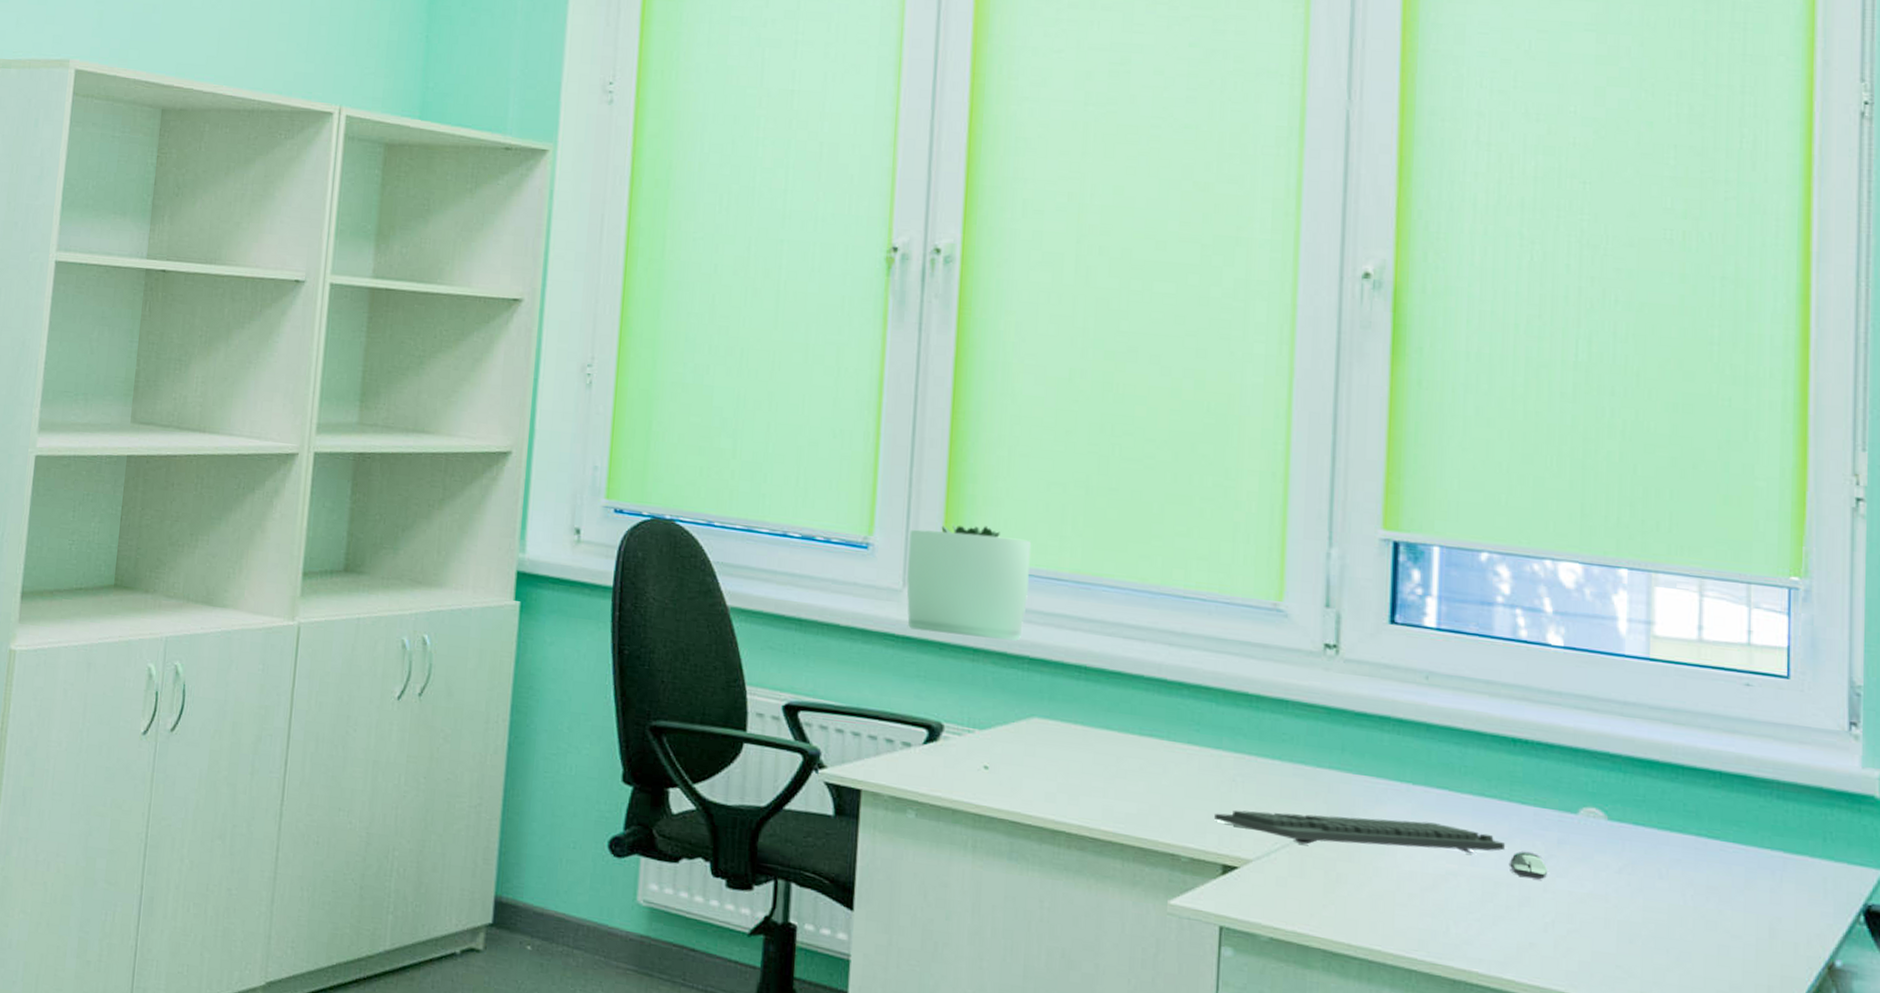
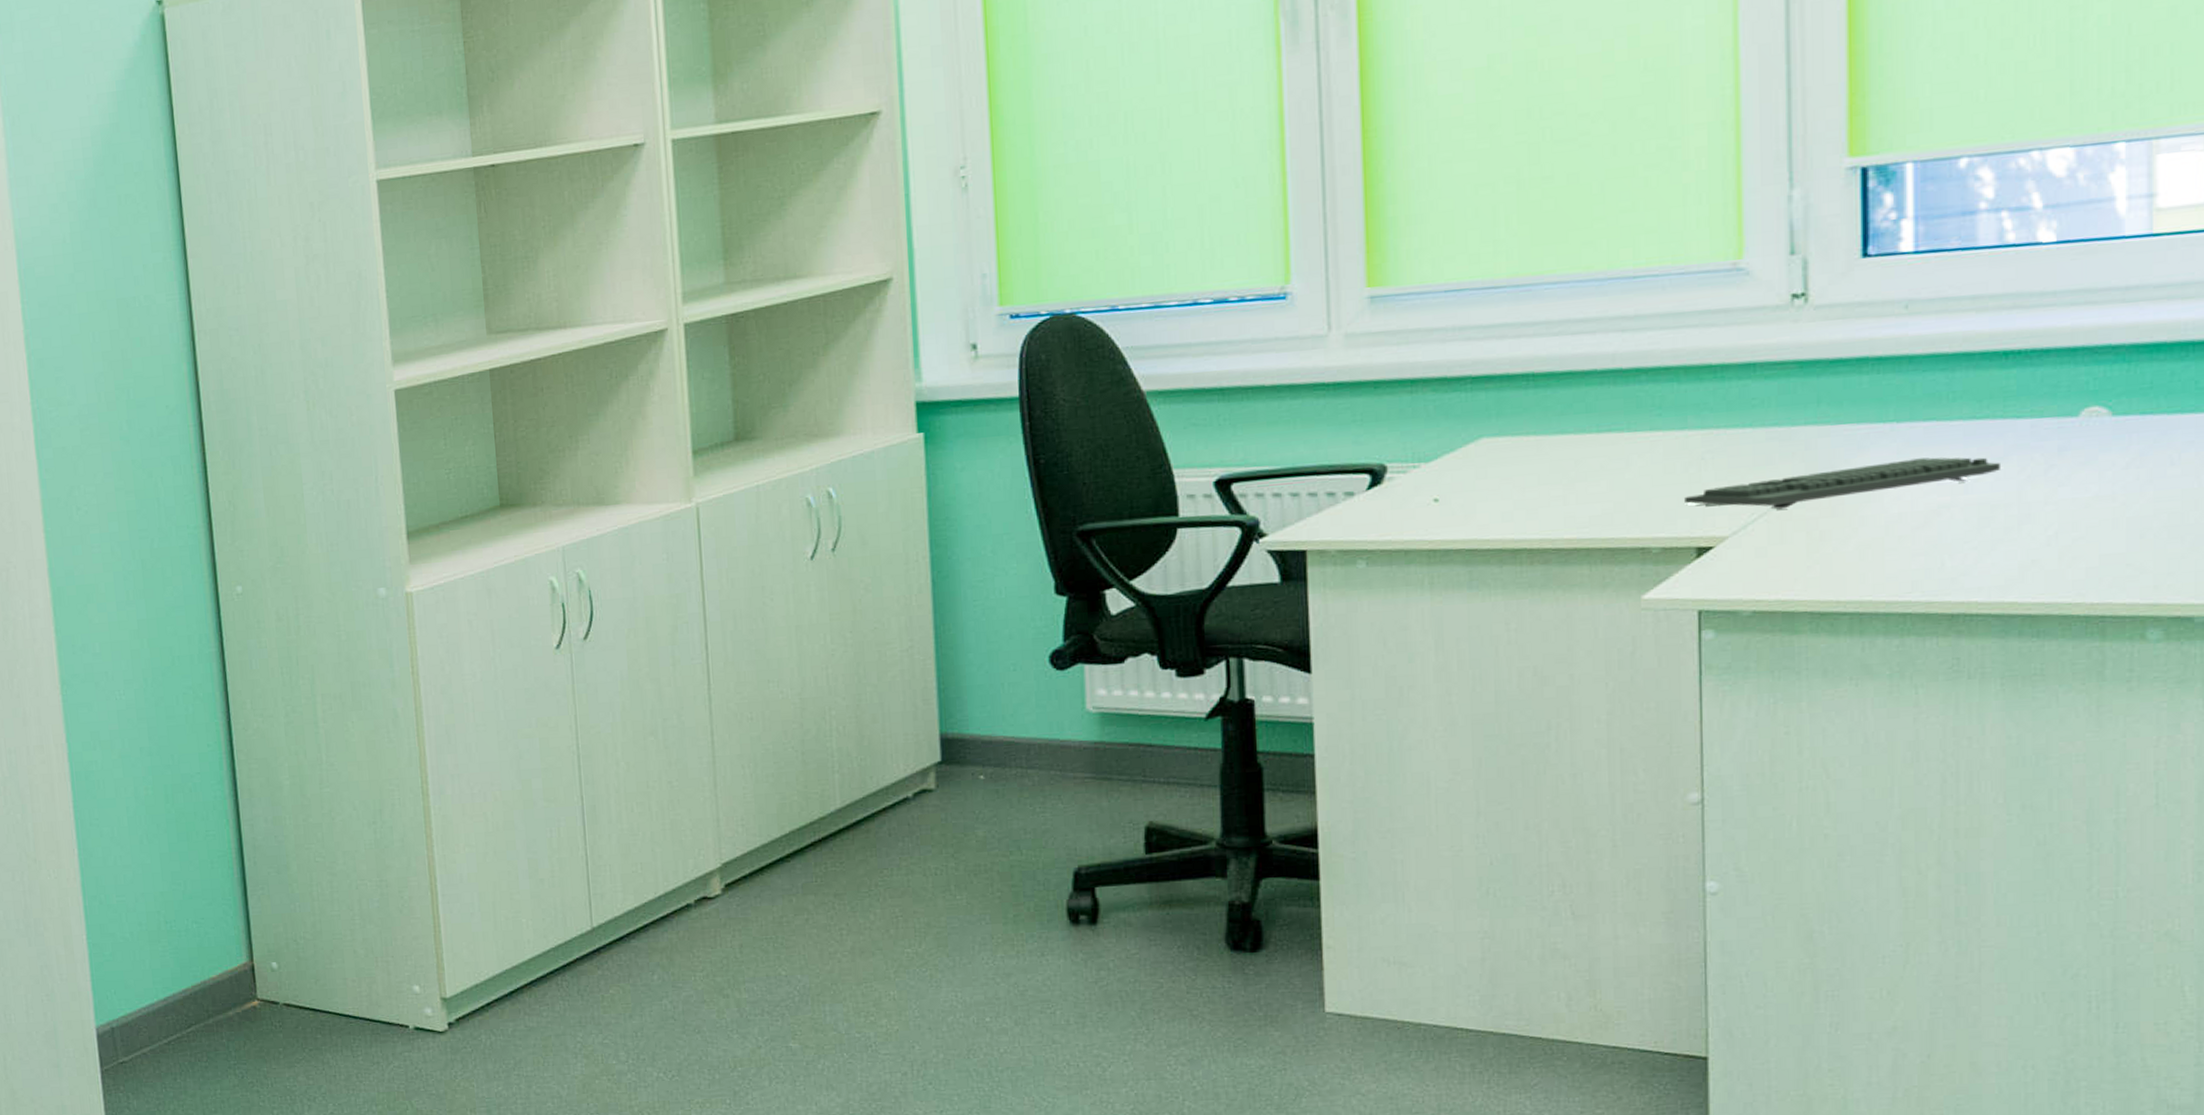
planter: present [906,524,1031,641] -> none [1330,247,1464,374]
computer mouse: present [1508,851,1548,880] -> none [2005,466,2049,495]

